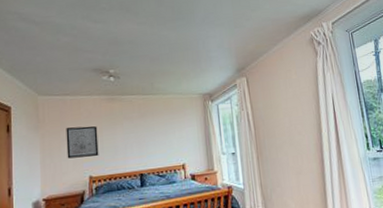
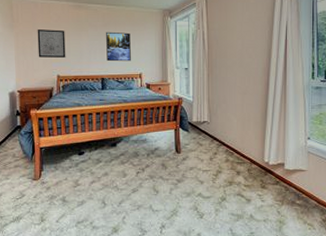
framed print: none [143,121,172,155] -> present [106,31,131,62]

